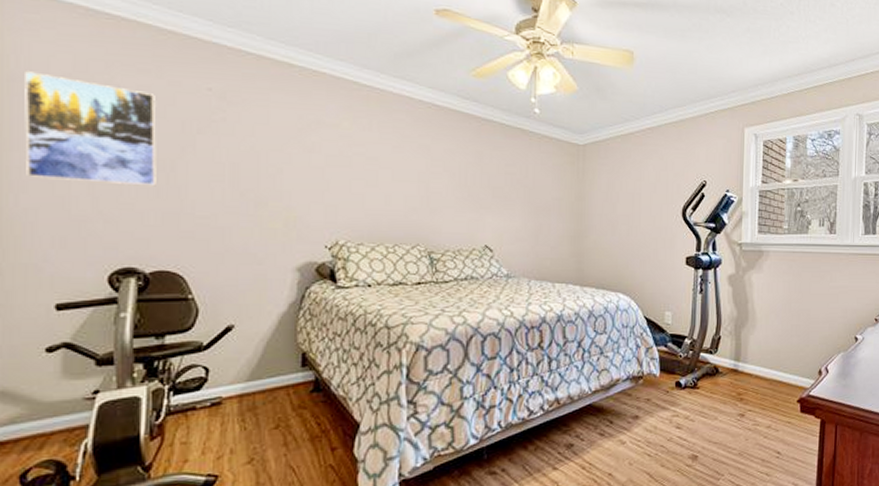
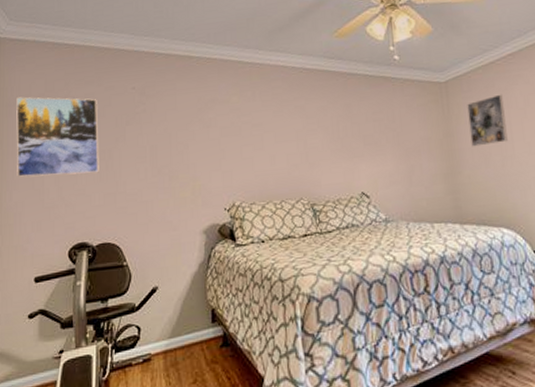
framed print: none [601,166,637,214] -> present [467,94,508,147]

